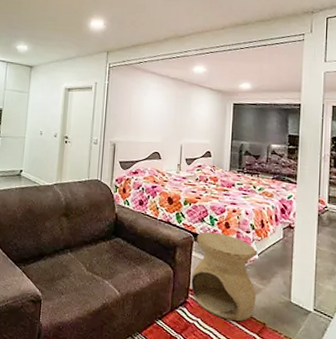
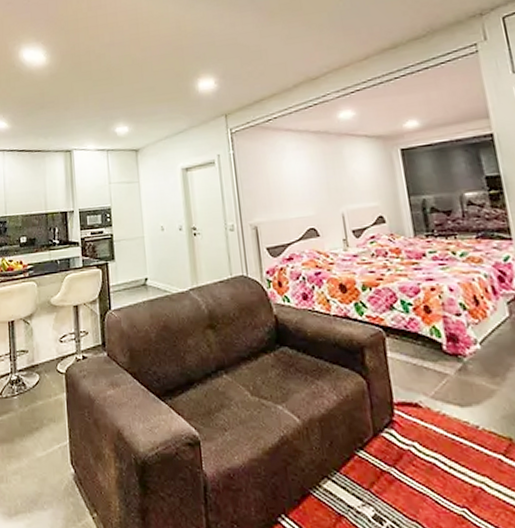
side table: present [191,232,256,322] -> none [388,322,492,440]

